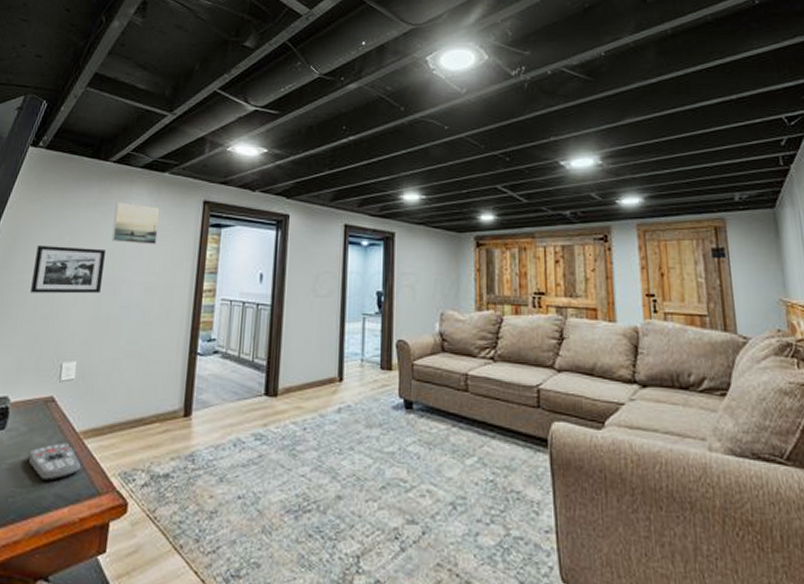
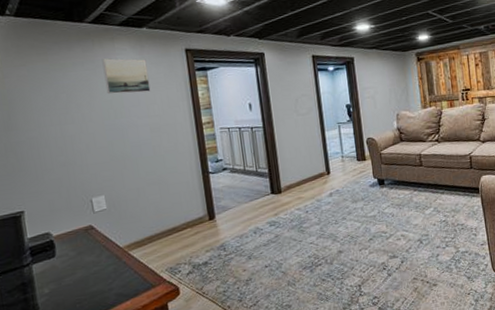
remote control: present [27,442,82,481] -> none [82,256,133,287]
picture frame: present [30,246,105,294] -> none [36,101,109,147]

